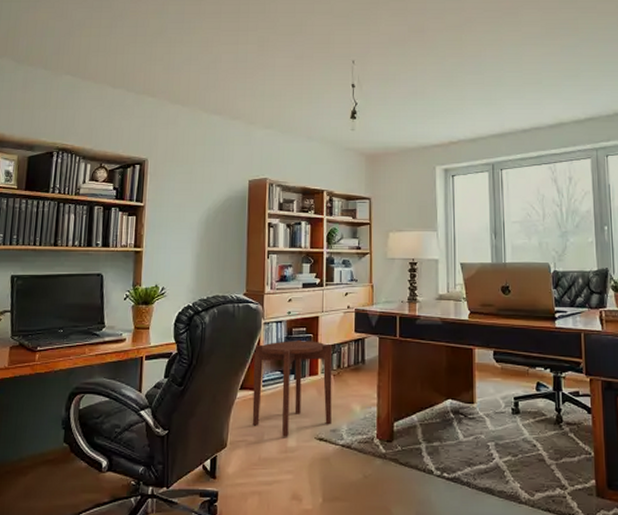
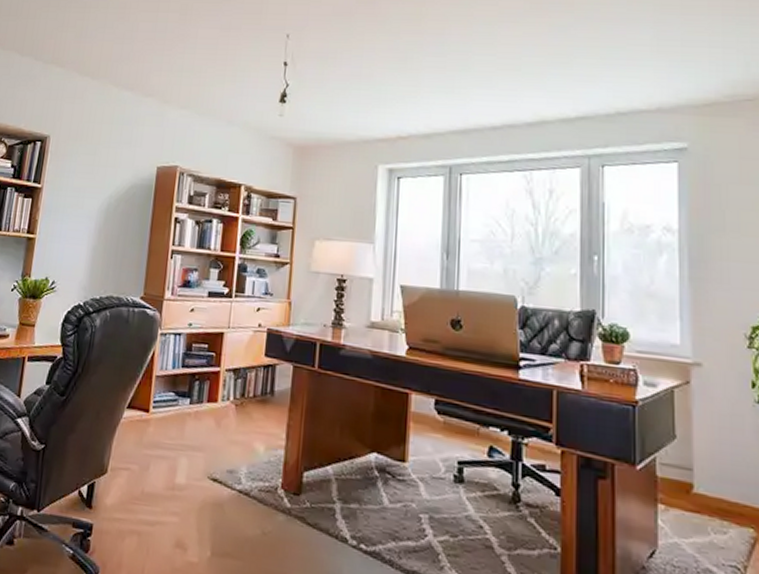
side table: present [252,339,333,437] -> none [137,357,238,472]

